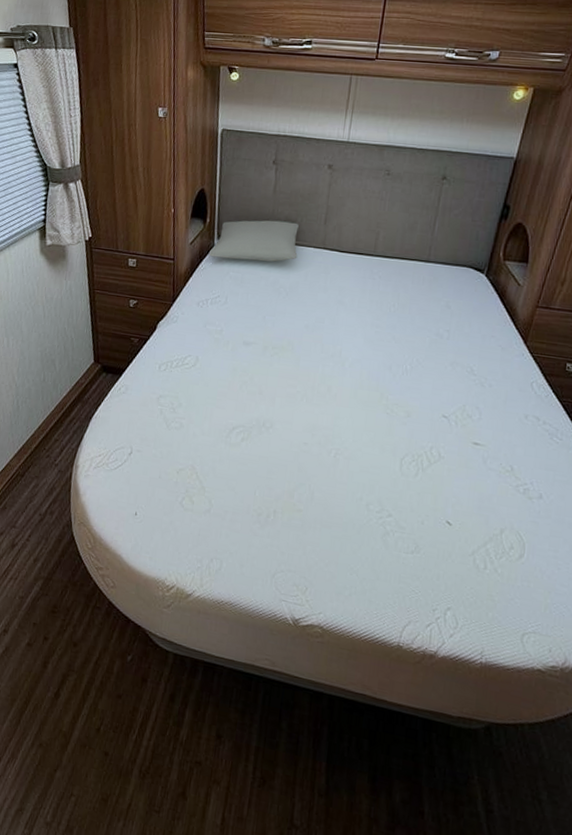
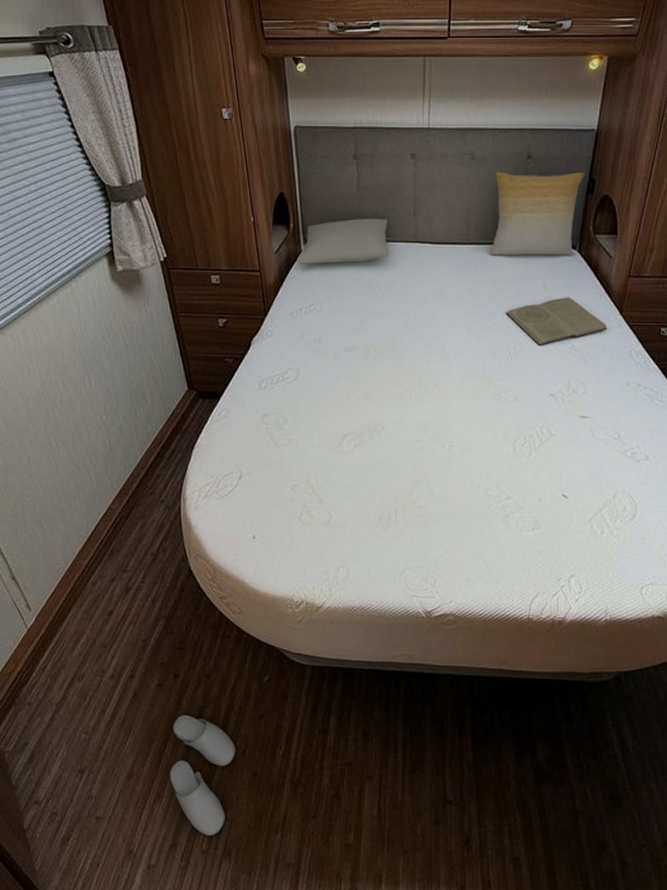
slippers: none [26,678,92,809] -> present [169,714,236,836]
pillow: none [395,190,499,278] -> present [489,172,584,256]
book: none [405,319,510,366] -> present [505,297,608,347]

